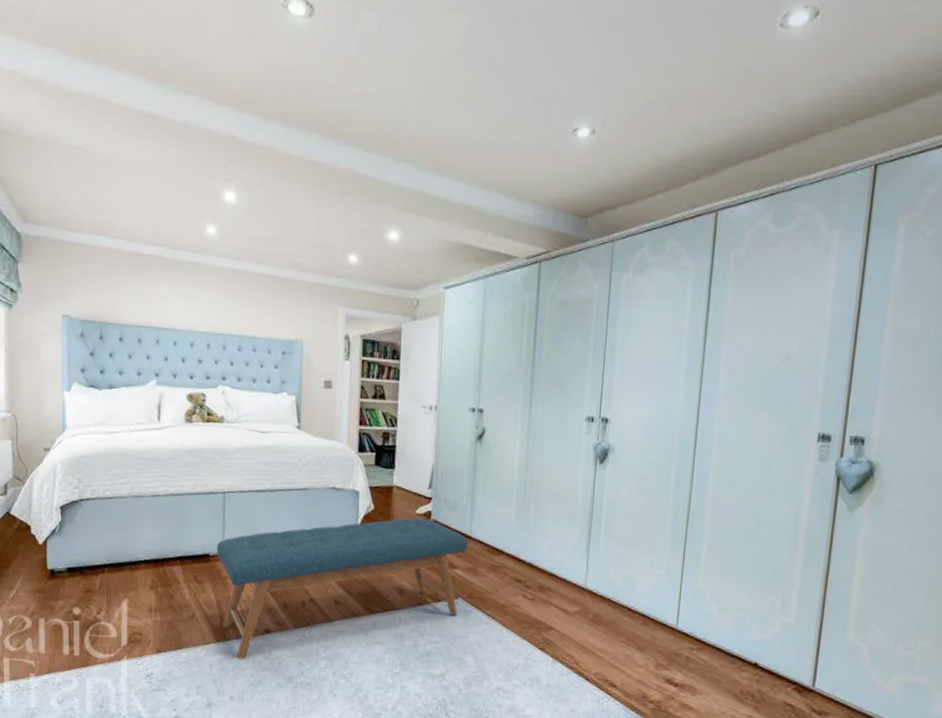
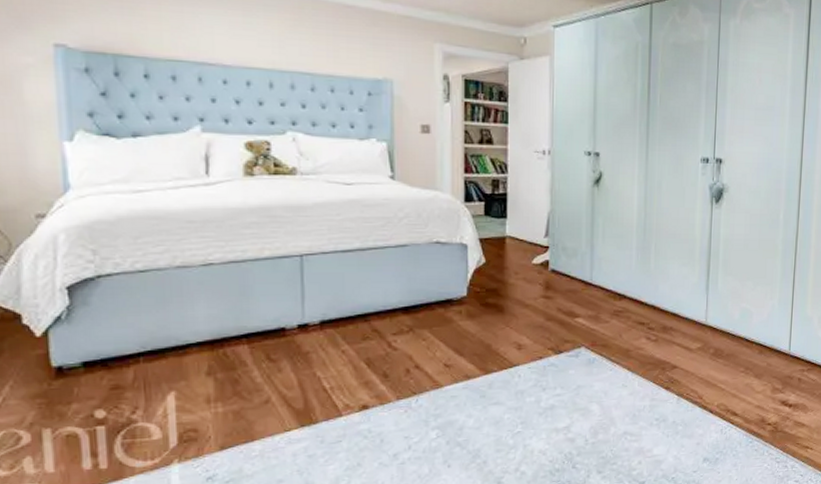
bench: present [216,517,468,659] -> none [294,268,588,443]

